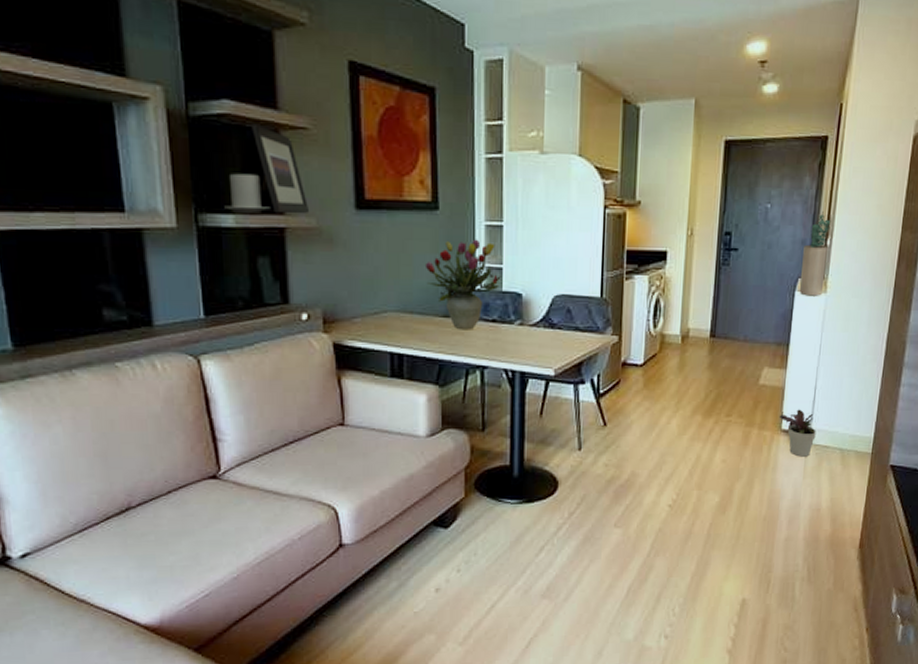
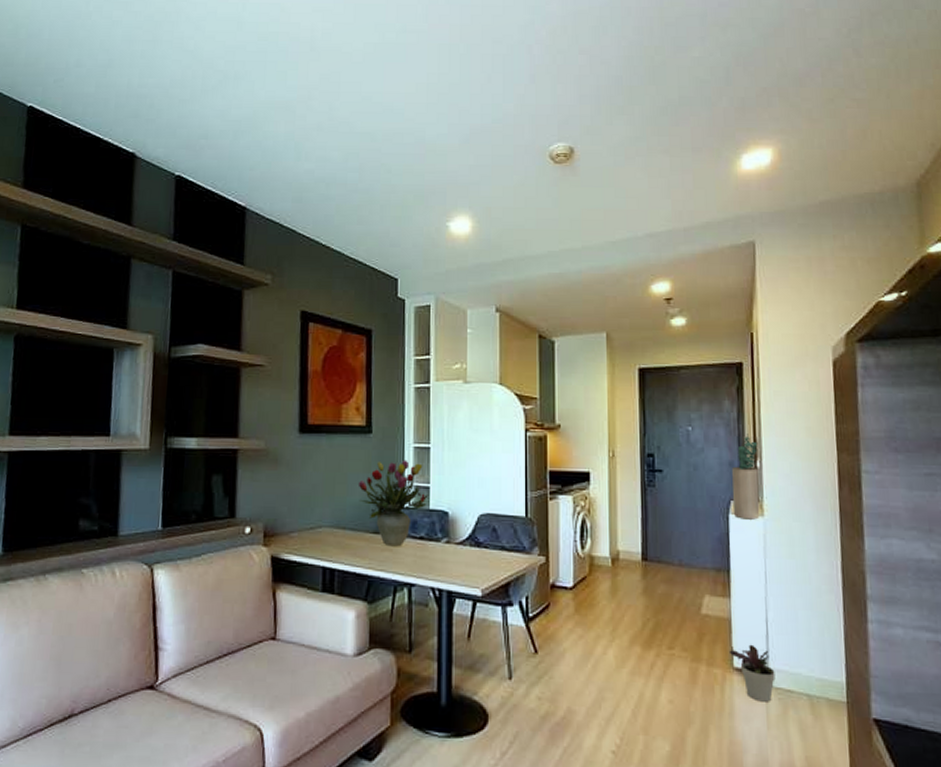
candle: present [224,173,270,213] -> none [189,403,227,437]
picture frame: present [251,123,308,214] -> none [218,362,259,437]

